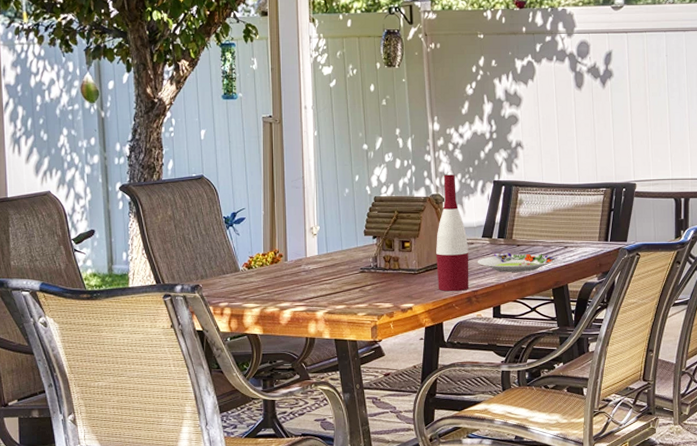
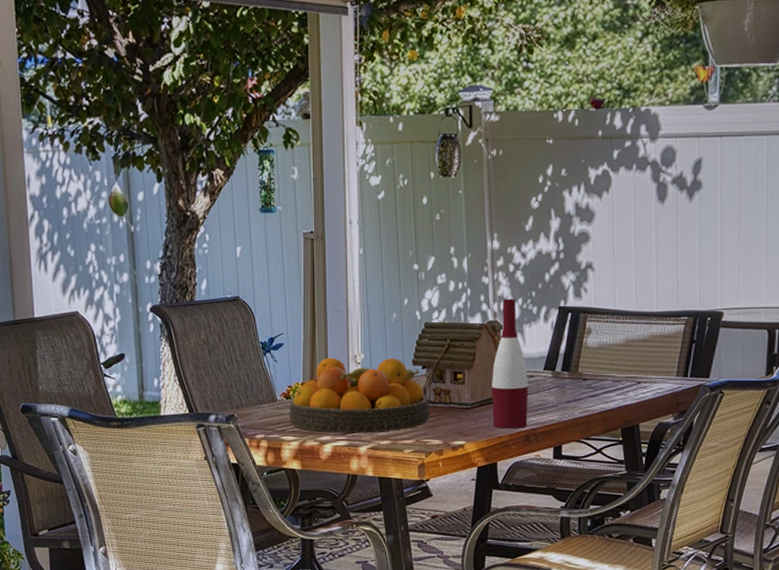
fruit bowl: none [251,229,381,300] -> present [290,357,431,433]
salad plate: present [477,252,557,272] -> none [537,387,628,409]

